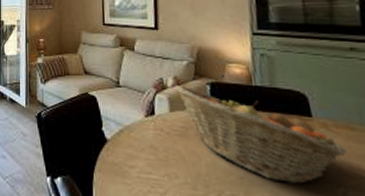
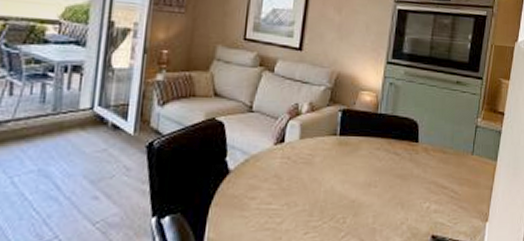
fruit basket: present [173,86,347,184] -> none [307,112,437,202]

